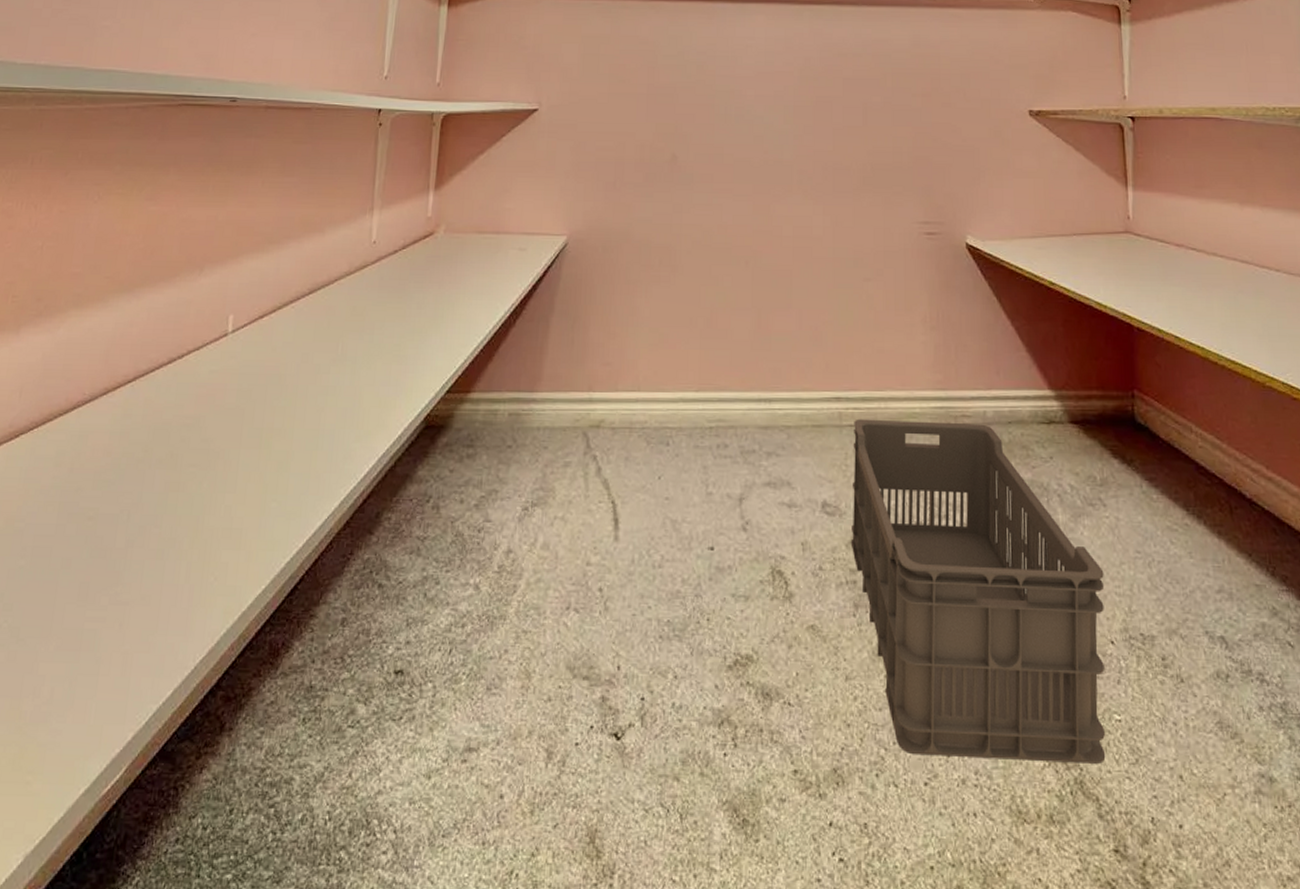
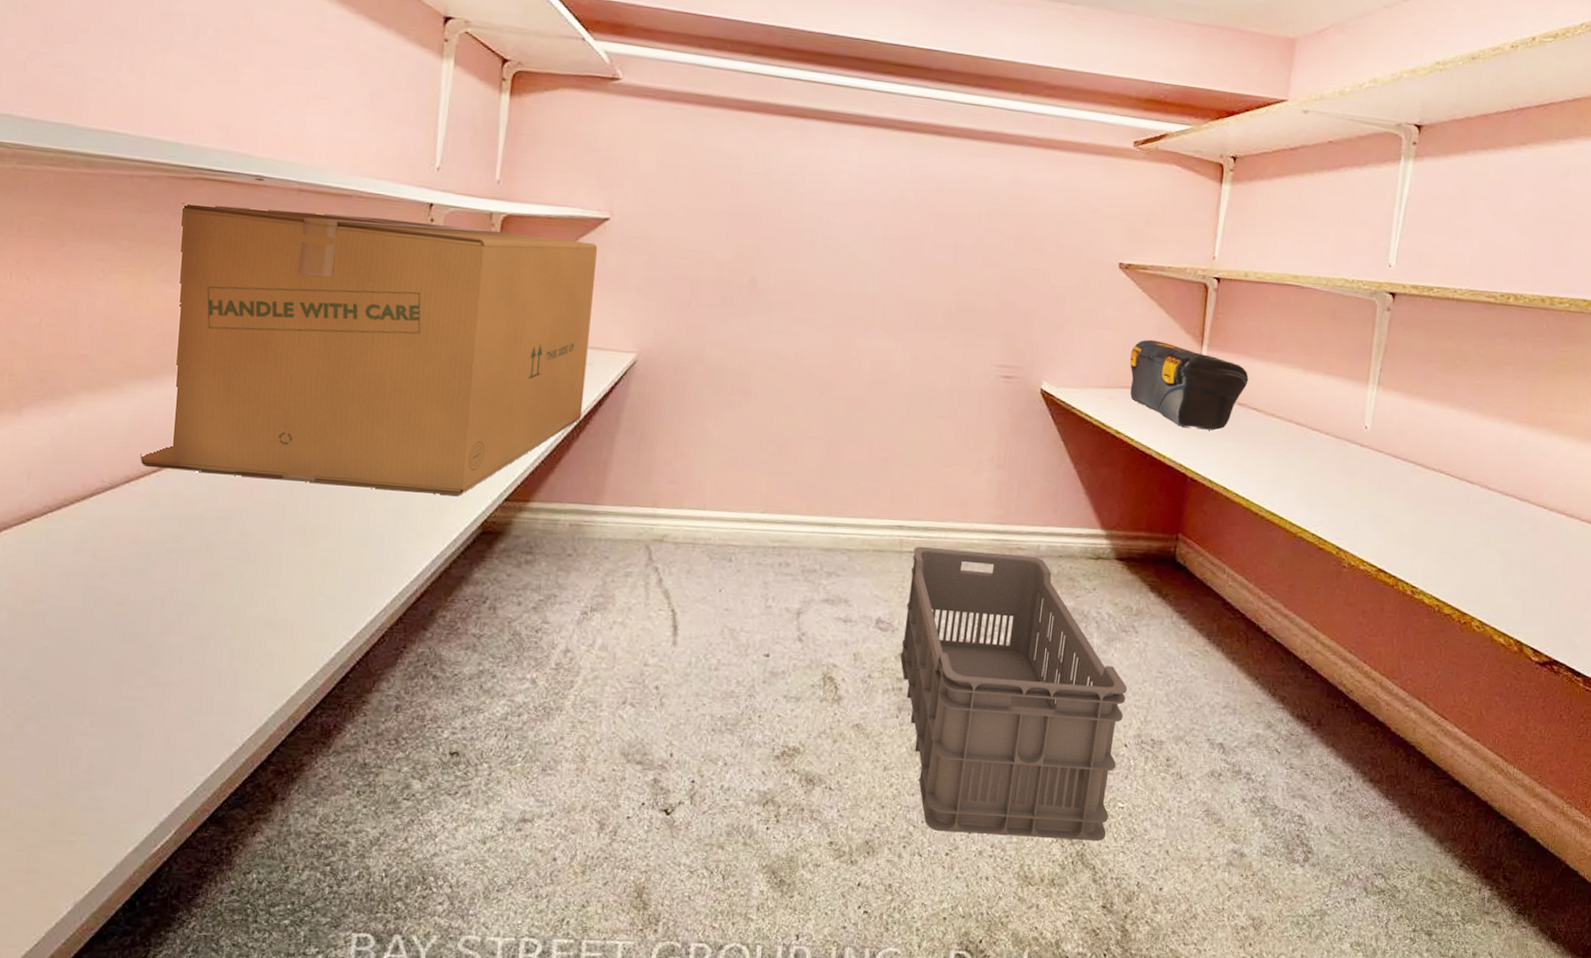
box: none [117,126,529,390] -> present [140,203,598,495]
toolbox: none [1053,184,1182,275] -> present [1129,339,1249,431]

